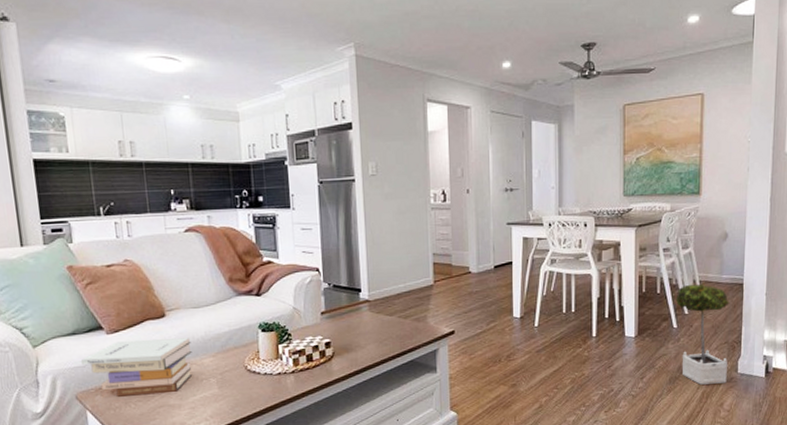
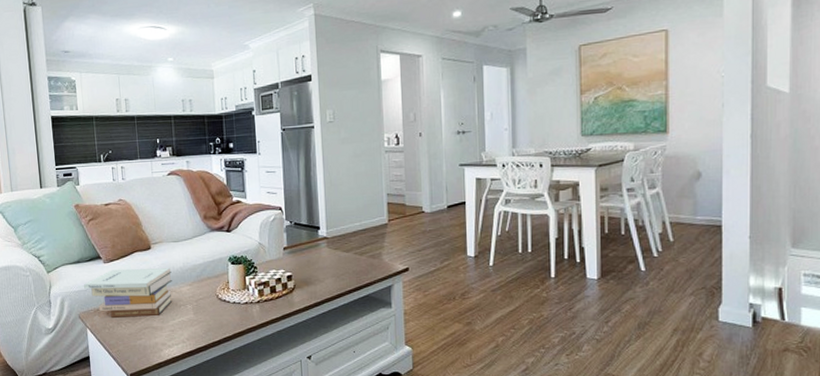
potted tree: present [675,283,729,385] -> none [642,225,706,332]

